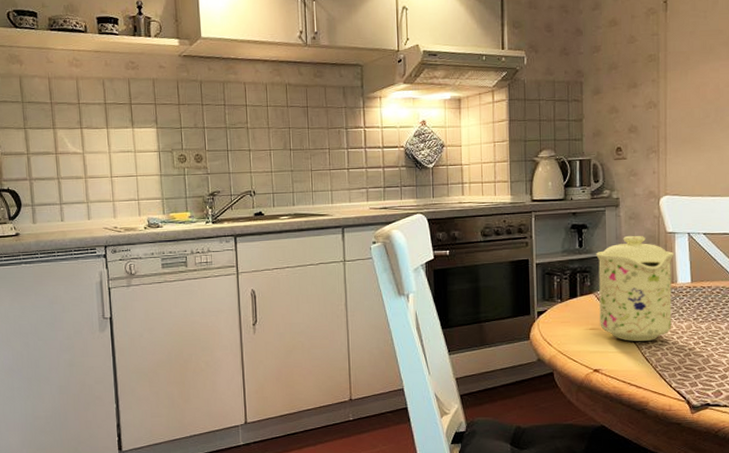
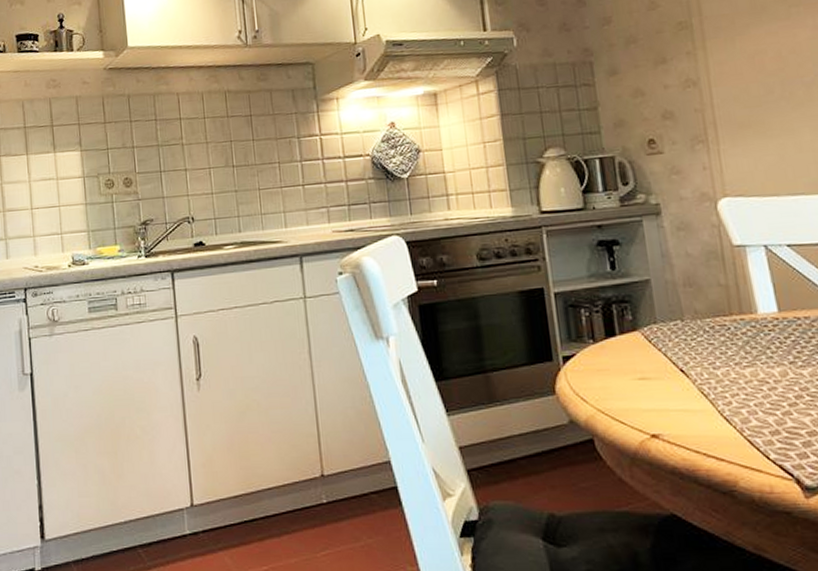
mug: present [596,235,675,341] -> none [636,251,758,395]

